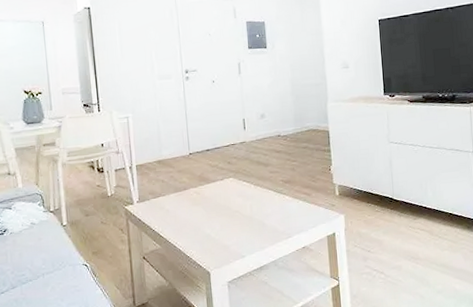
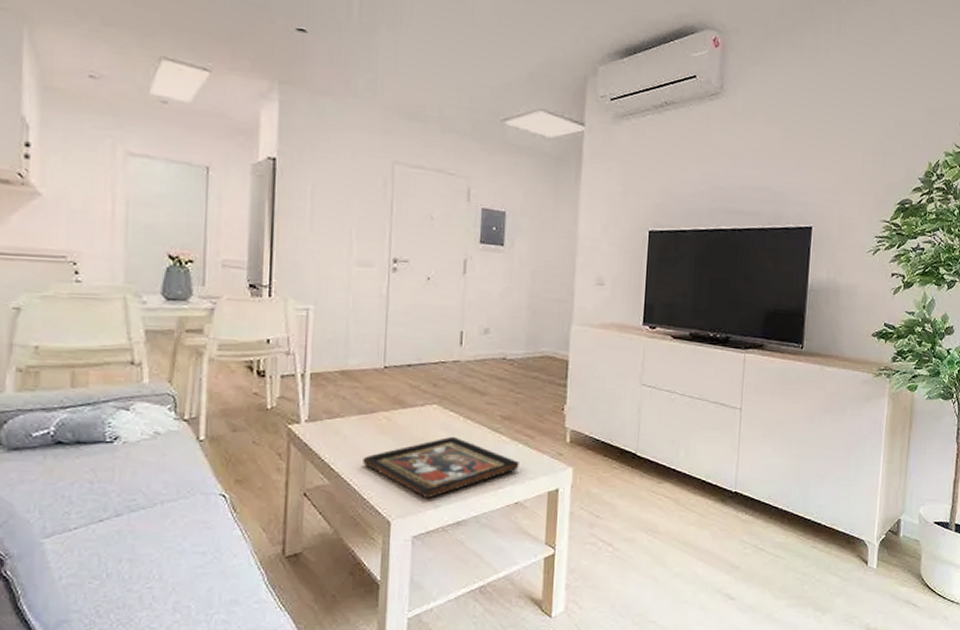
decorative tray: none [183,200,302,251] -> present [363,436,519,499]

